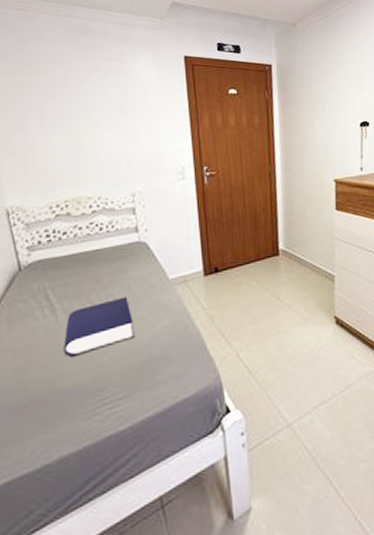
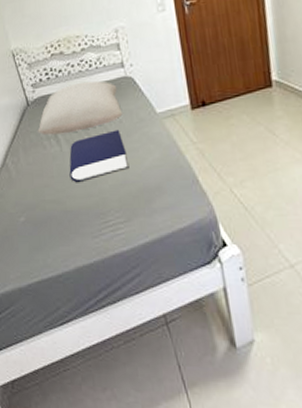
pillow: none [29,245,132,305] -> present [37,81,123,136]

